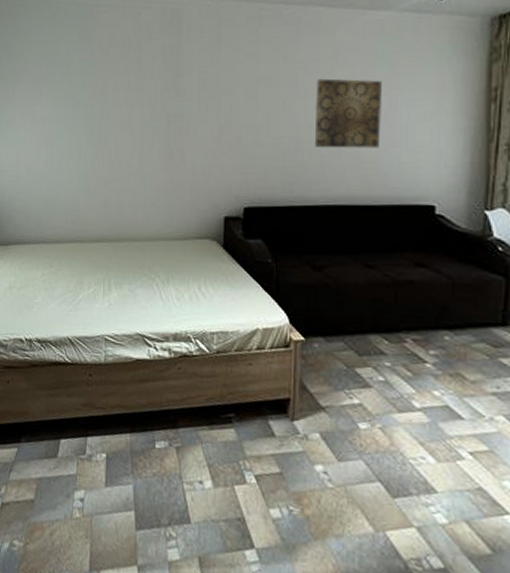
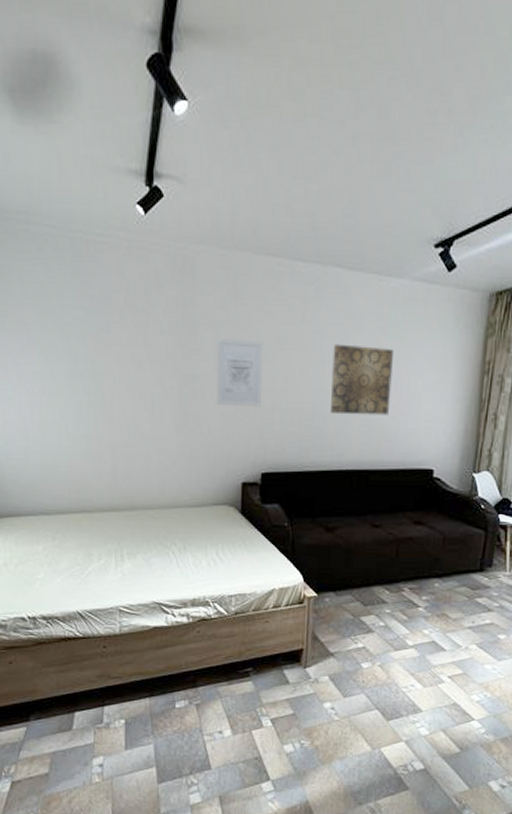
wall art: none [200,79,245,143] -> present [216,338,263,407]

